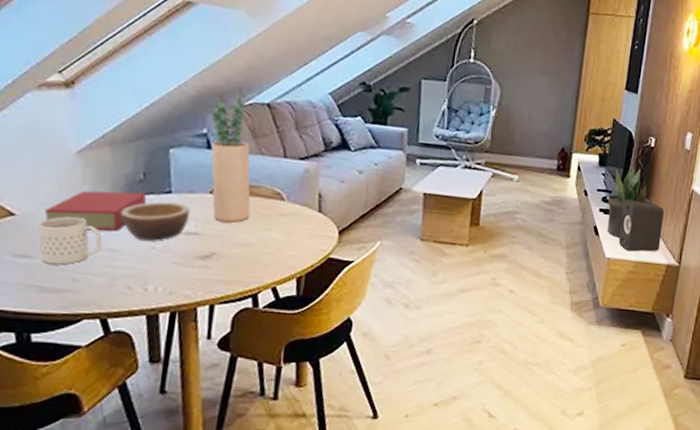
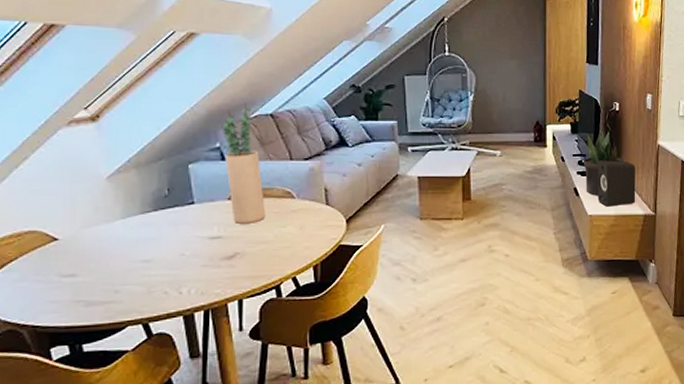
mug: present [37,216,102,265] -> none [79,234,137,280]
book: present [45,190,147,231] -> none [84,206,173,246]
bowl: present [120,201,191,241] -> none [151,212,213,249]

